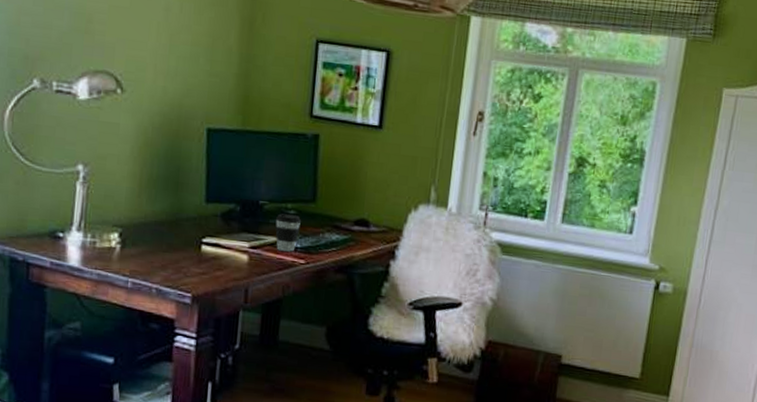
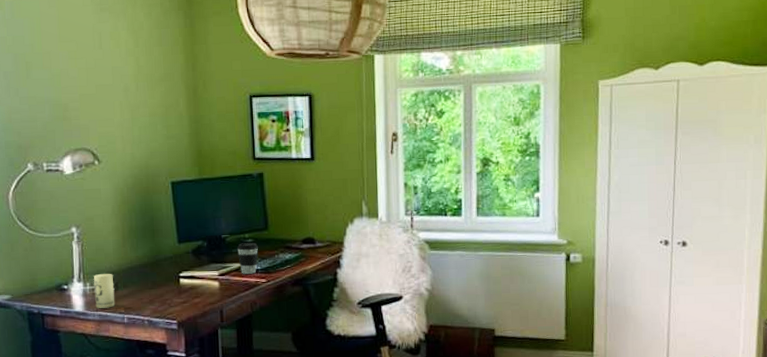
candle: none [95,224,121,268] -> present [94,273,115,309]

